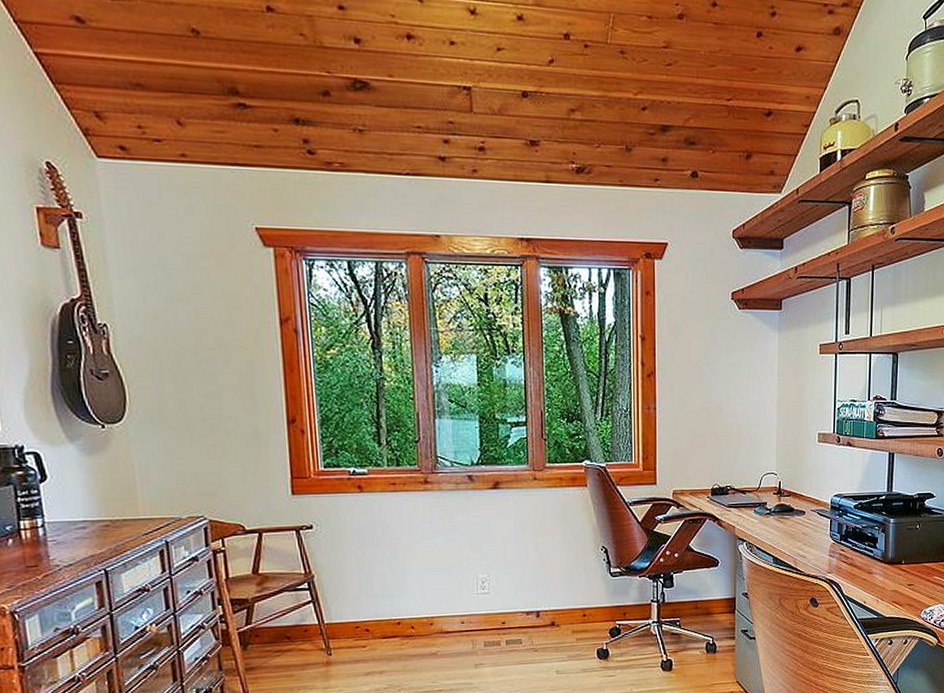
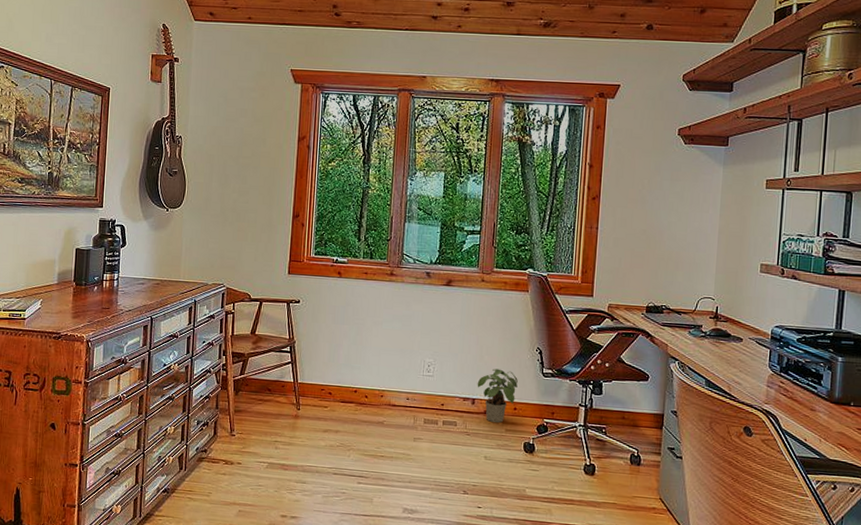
potted plant: none [540,575,585,633] -> present [477,368,518,423]

